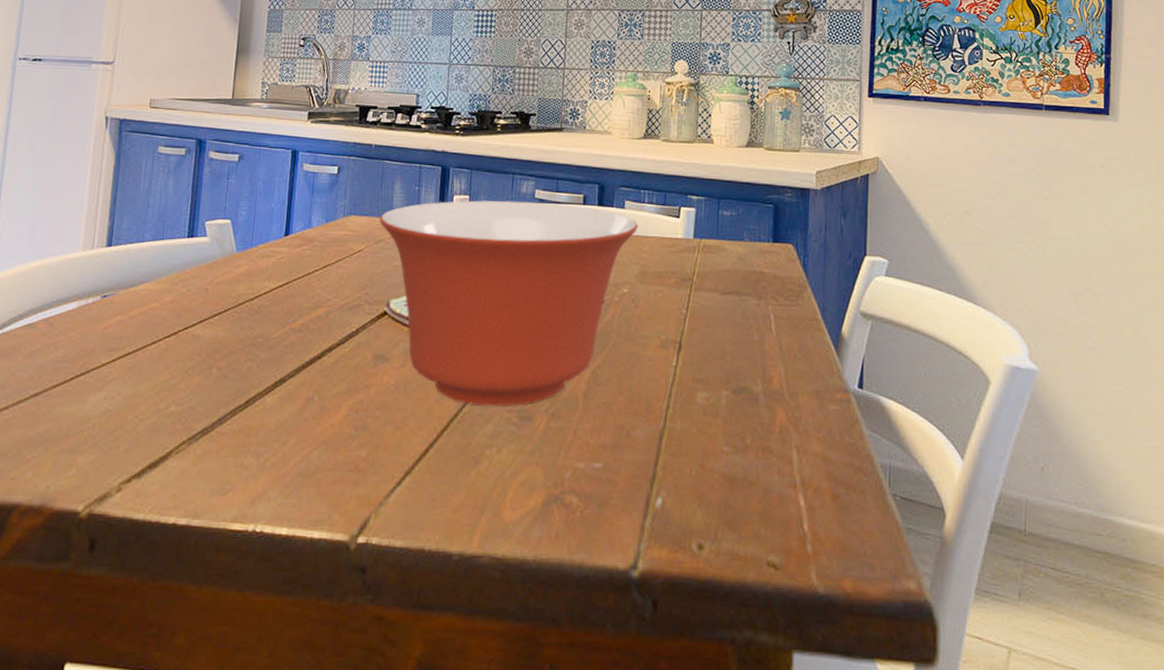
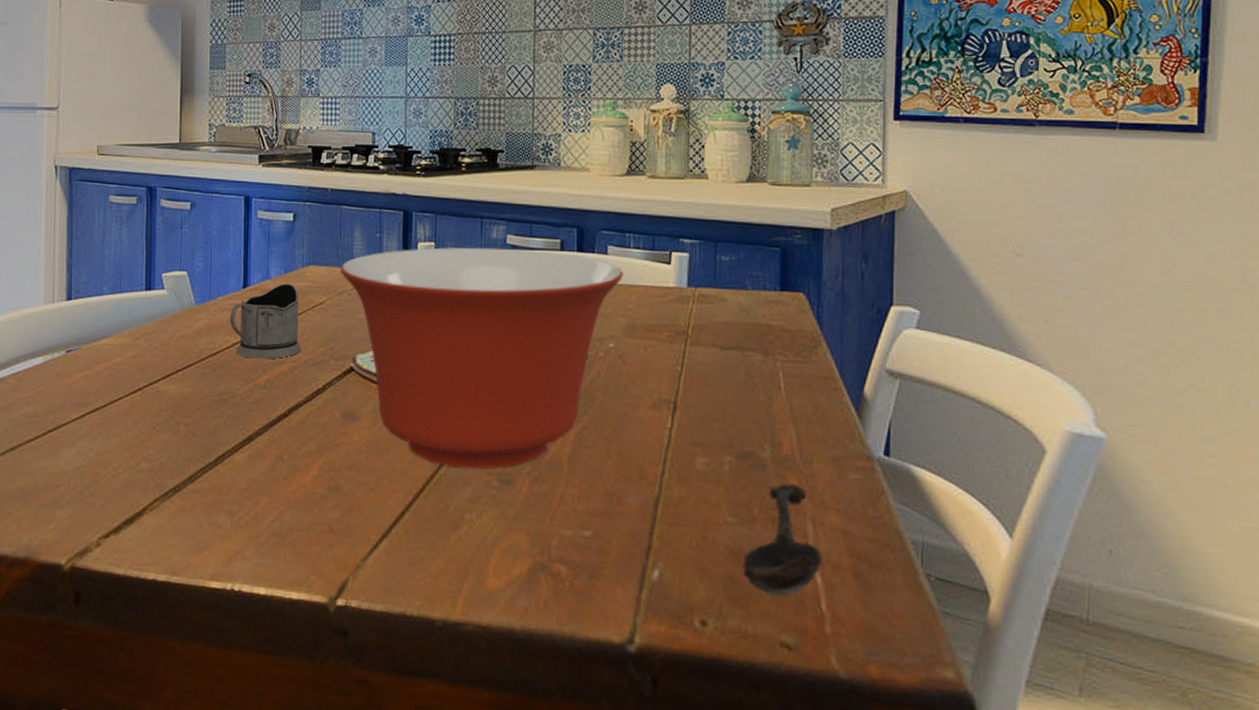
tea glass holder: none [269,232,339,304] -> present [230,284,300,359]
spoon: none [736,414,805,519] -> present [743,483,822,597]

